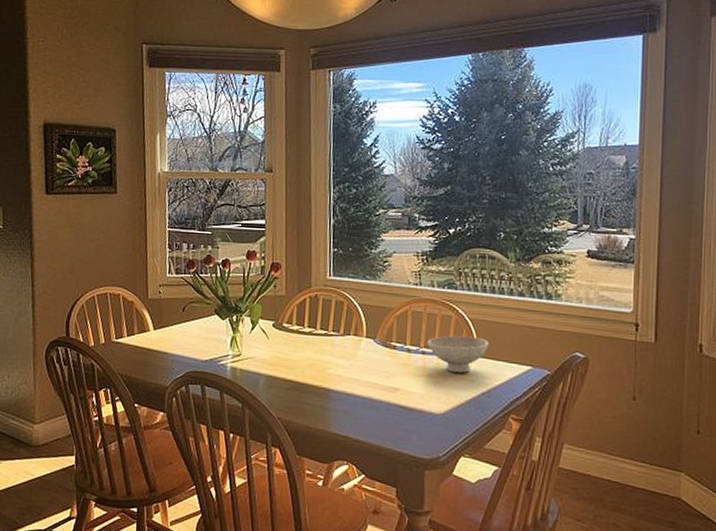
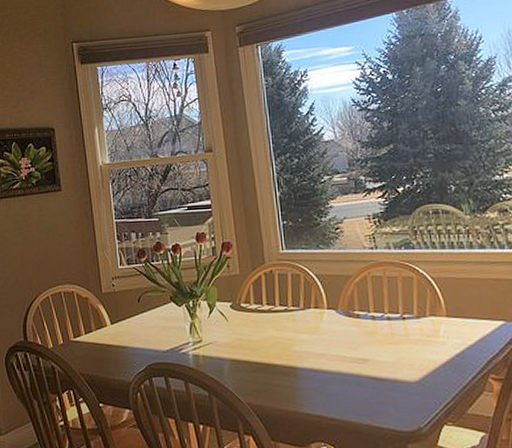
bowl: present [427,335,489,373] -> none [391,296,456,336]

